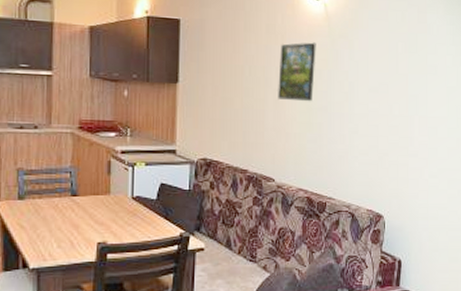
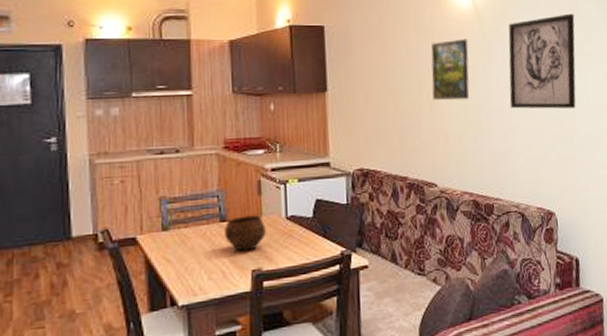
bowl: none [75,192,113,225] -> present [225,215,266,251]
wall art: none [351,26,422,119] -> present [508,13,576,109]

